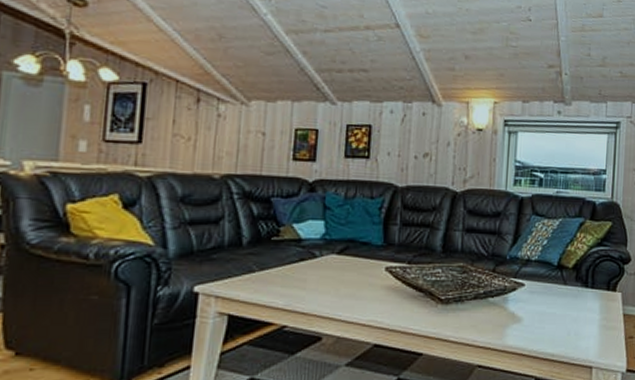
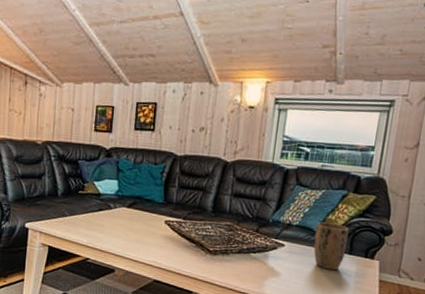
plant pot: none [554,255,590,308] -> present [313,222,350,271]

